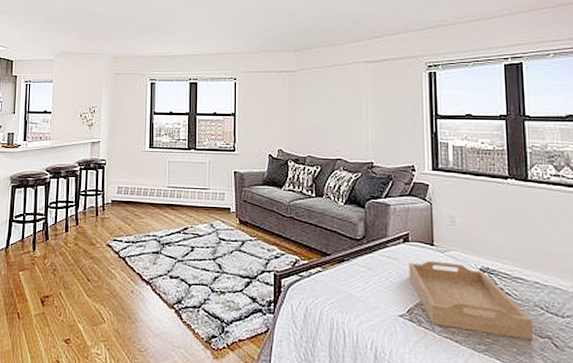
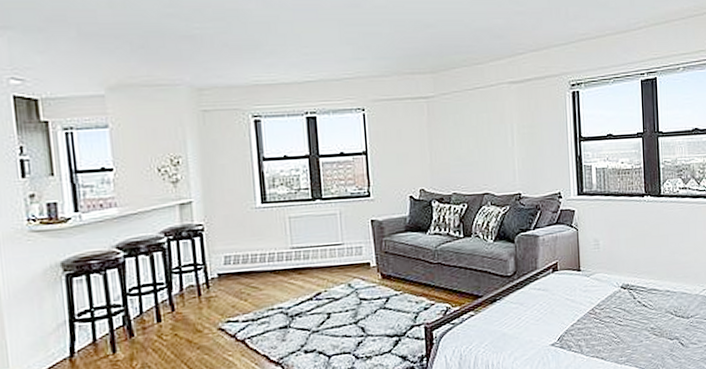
serving tray: present [408,260,533,341] -> none [558,285,665,347]

